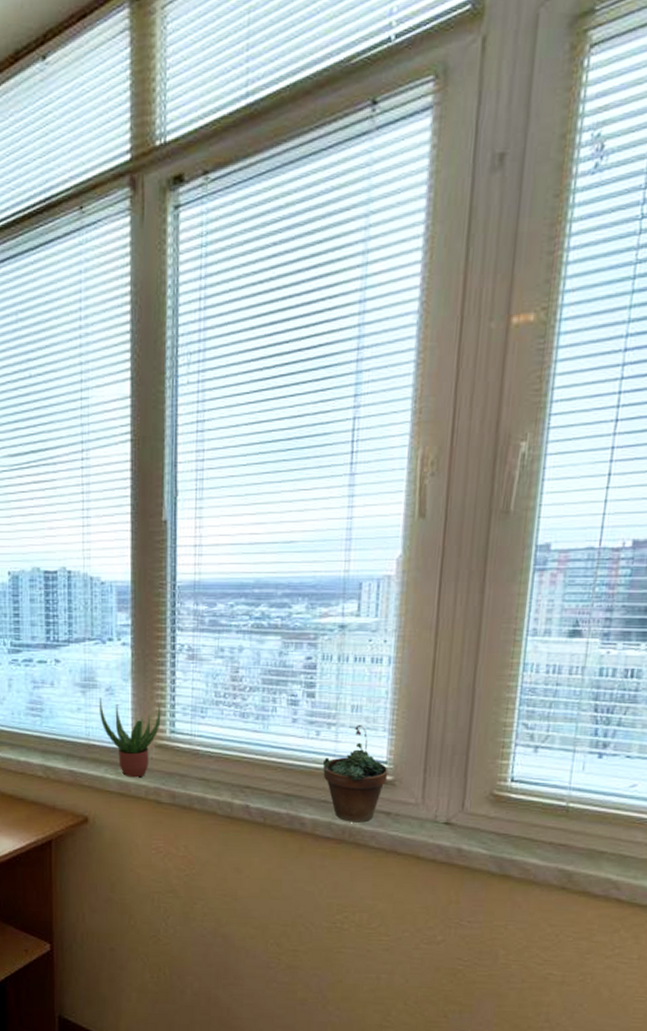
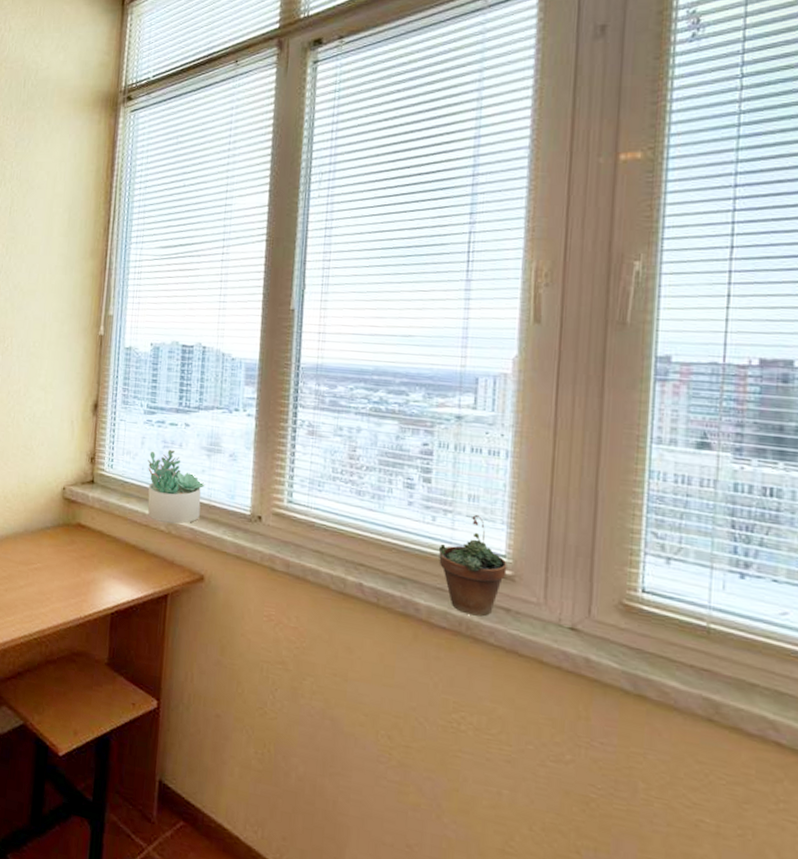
succulent plant: none [17,689,82,768] -> present [147,449,205,524]
potted plant: present [100,697,161,778] -> none [222,462,280,543]

